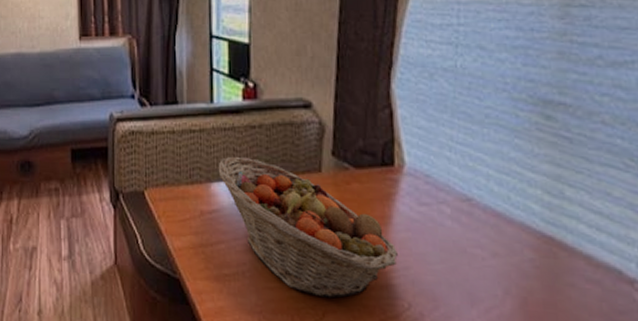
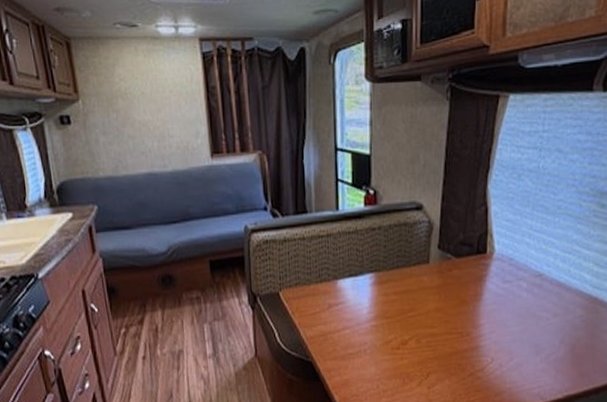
fruit basket: present [218,156,398,299] -> none [343,255,485,362]

